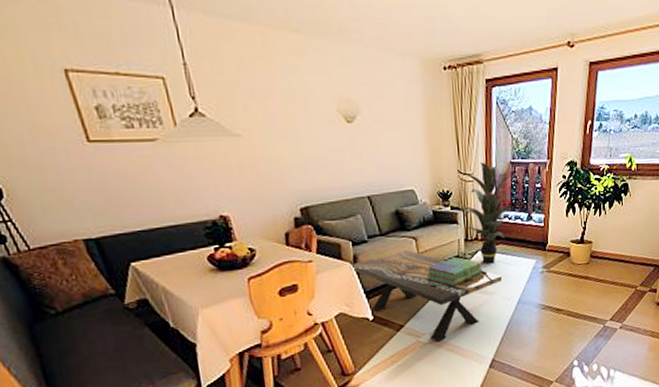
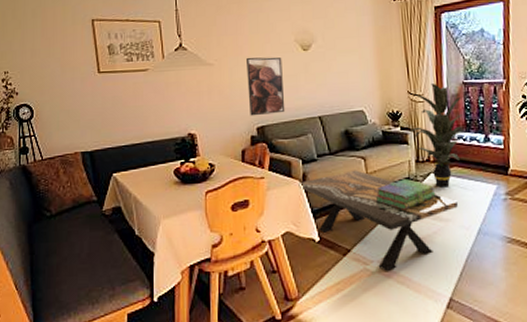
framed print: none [282,128,331,196] -> present [247,57,285,116]

